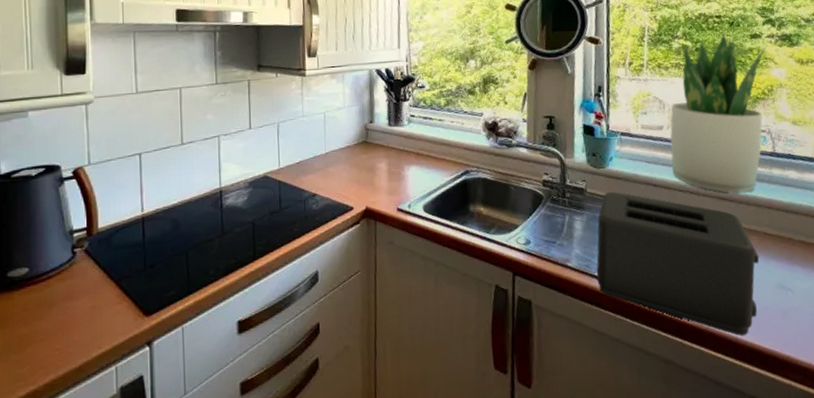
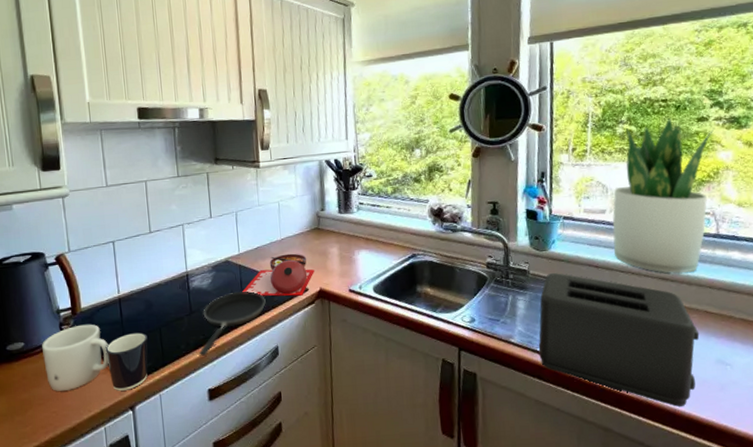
mug: none [48,246,127,325] -> present [41,324,109,391]
mug: none [123,256,172,324] -> present [105,332,148,391]
frying pan: none [230,210,306,283] -> present [199,291,266,356]
cooking pot: none [281,168,360,216] -> present [242,253,314,296]

